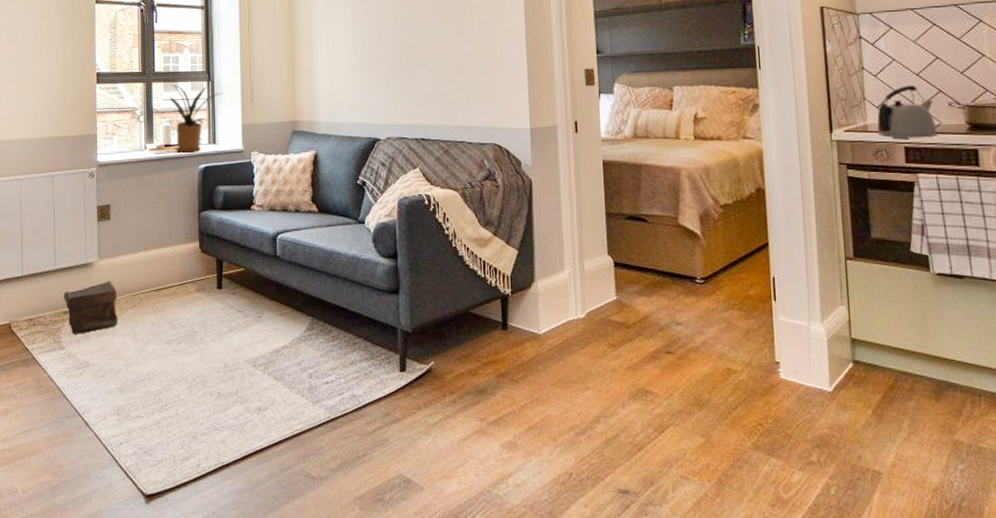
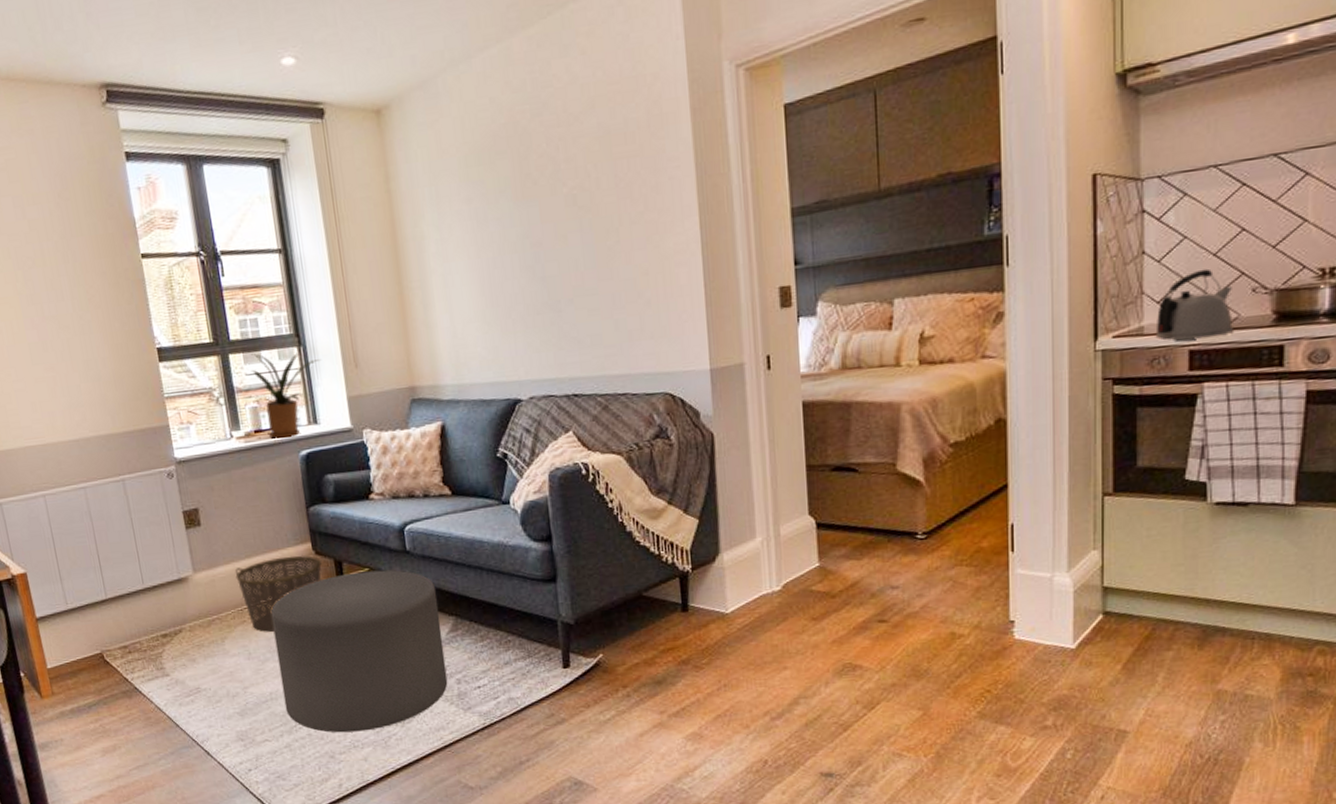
pouch: present [64,280,118,334] -> none [159,595,227,659]
basket: none [133,252,205,317] -> present [235,556,322,632]
pouf: none [158,271,301,415] -> present [270,570,448,733]

